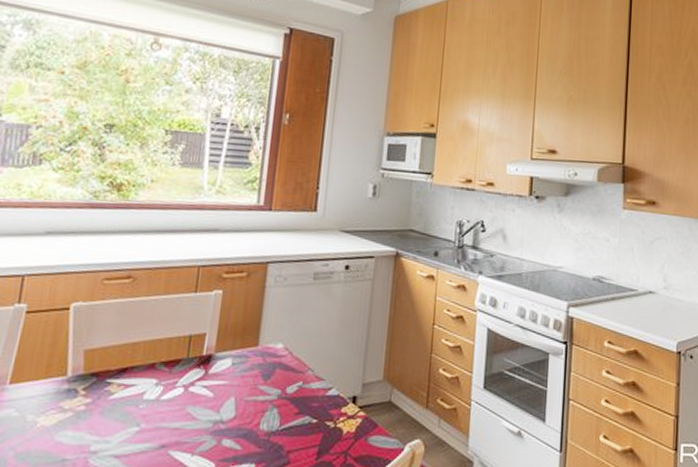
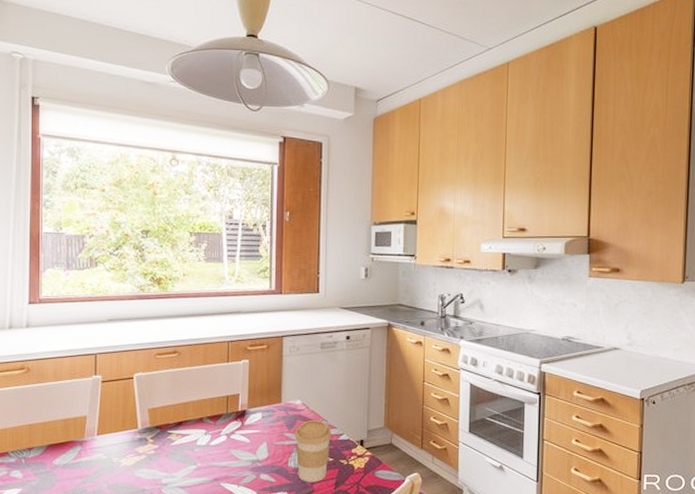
coffee cup: none [271,368,319,451] -> present [294,419,332,482]

